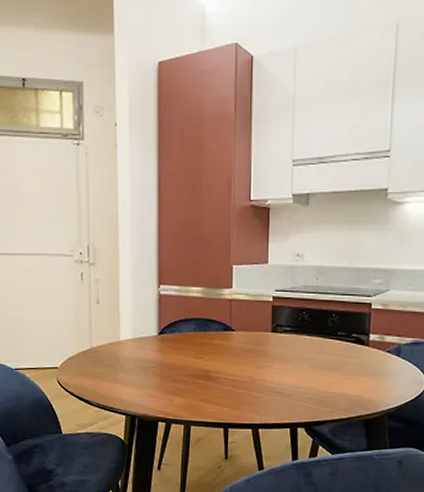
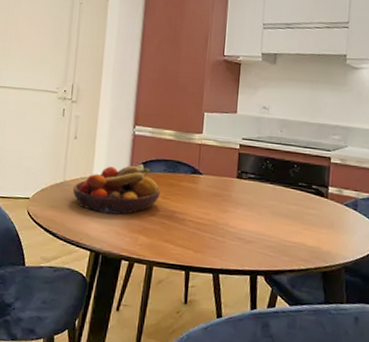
fruit bowl: none [100,324,192,379] -> present [72,163,160,215]

